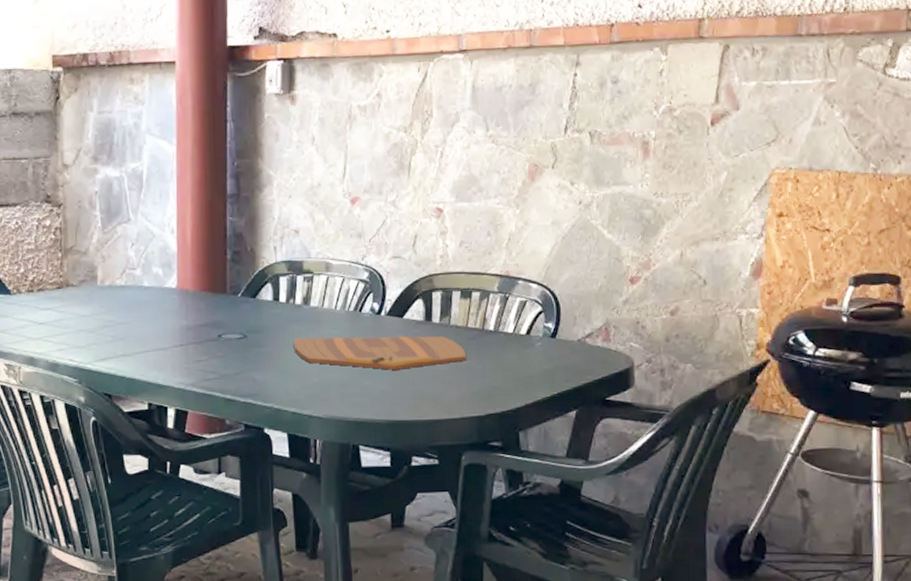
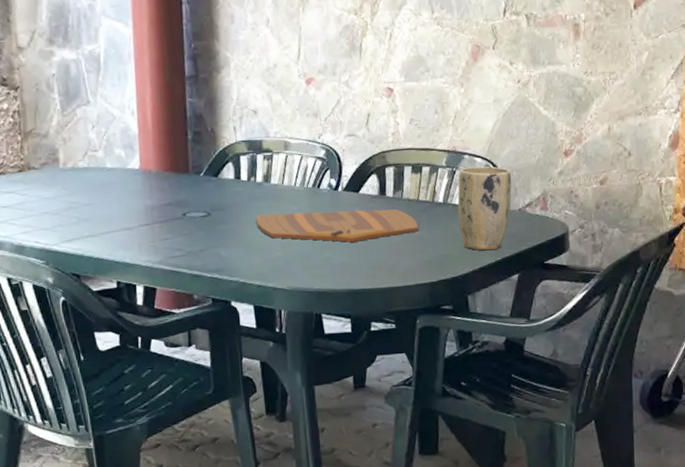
plant pot: none [509,292,571,384] -> present [457,166,512,251]

